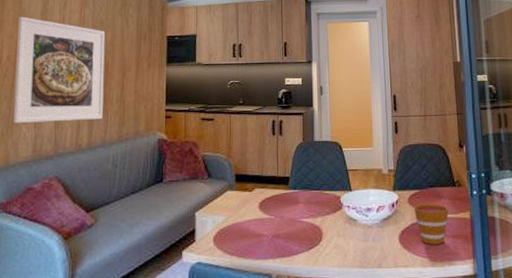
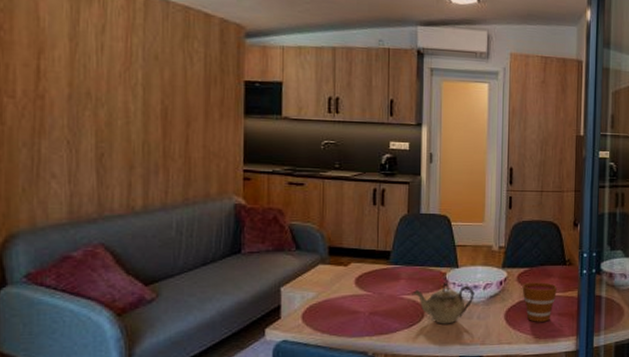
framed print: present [13,16,106,123] -> none [35,38,162,178]
teapot: none [310,206,368,247] -> present [412,283,475,324]

